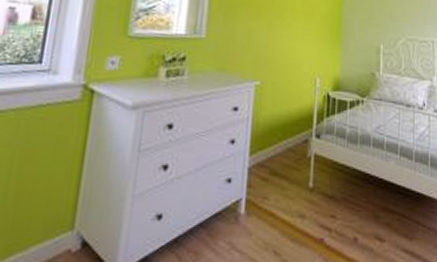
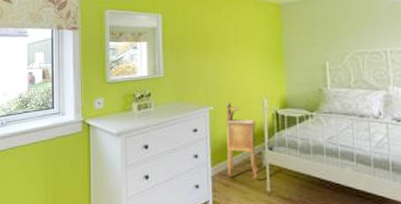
nightstand: none [267,77,305,173] -> present [226,102,259,180]

